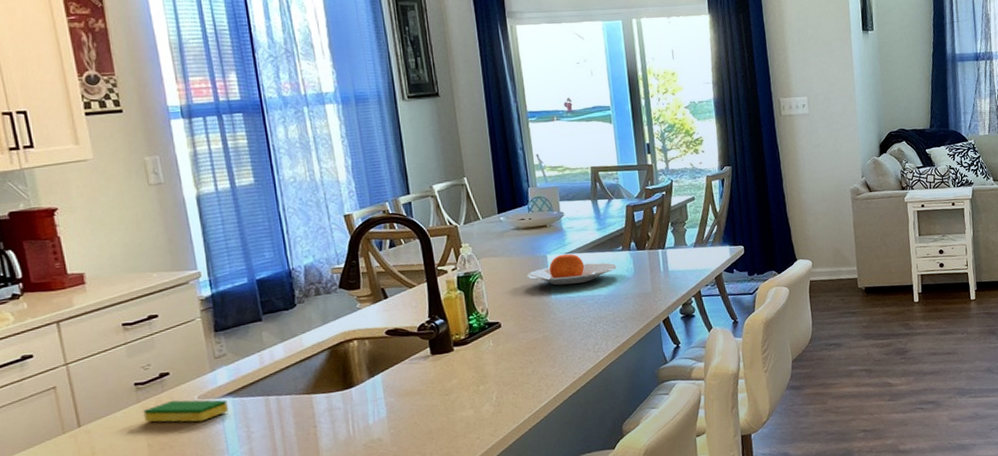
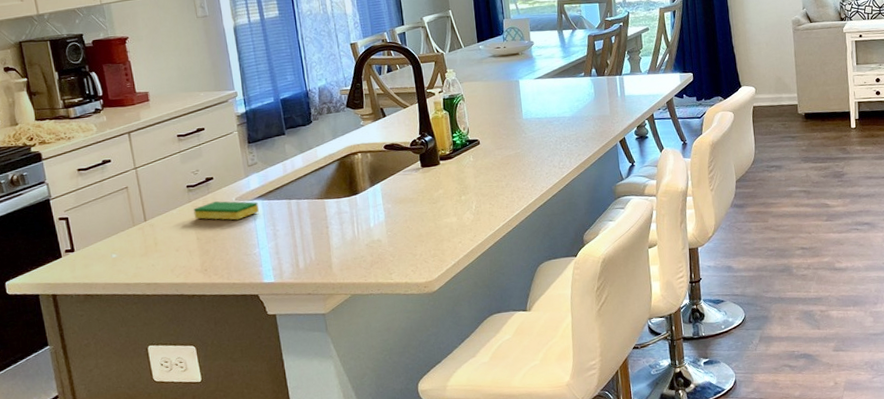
plate: present [526,253,617,285] -> none [501,79,580,107]

